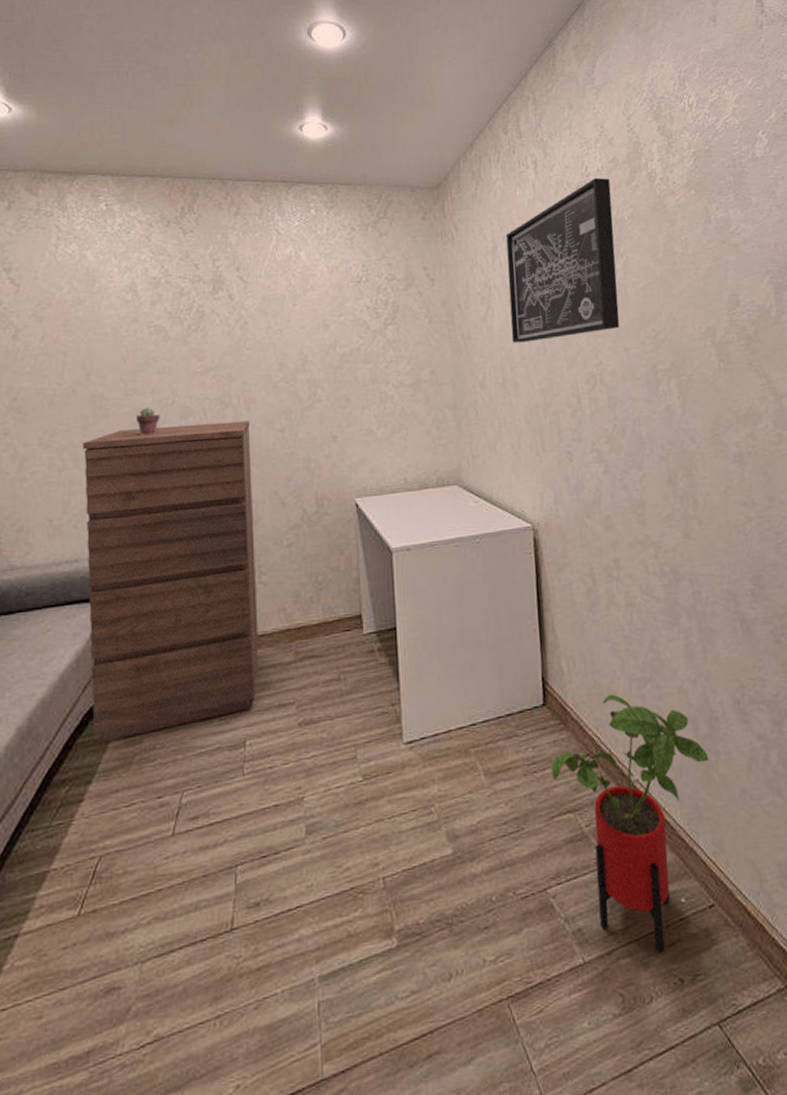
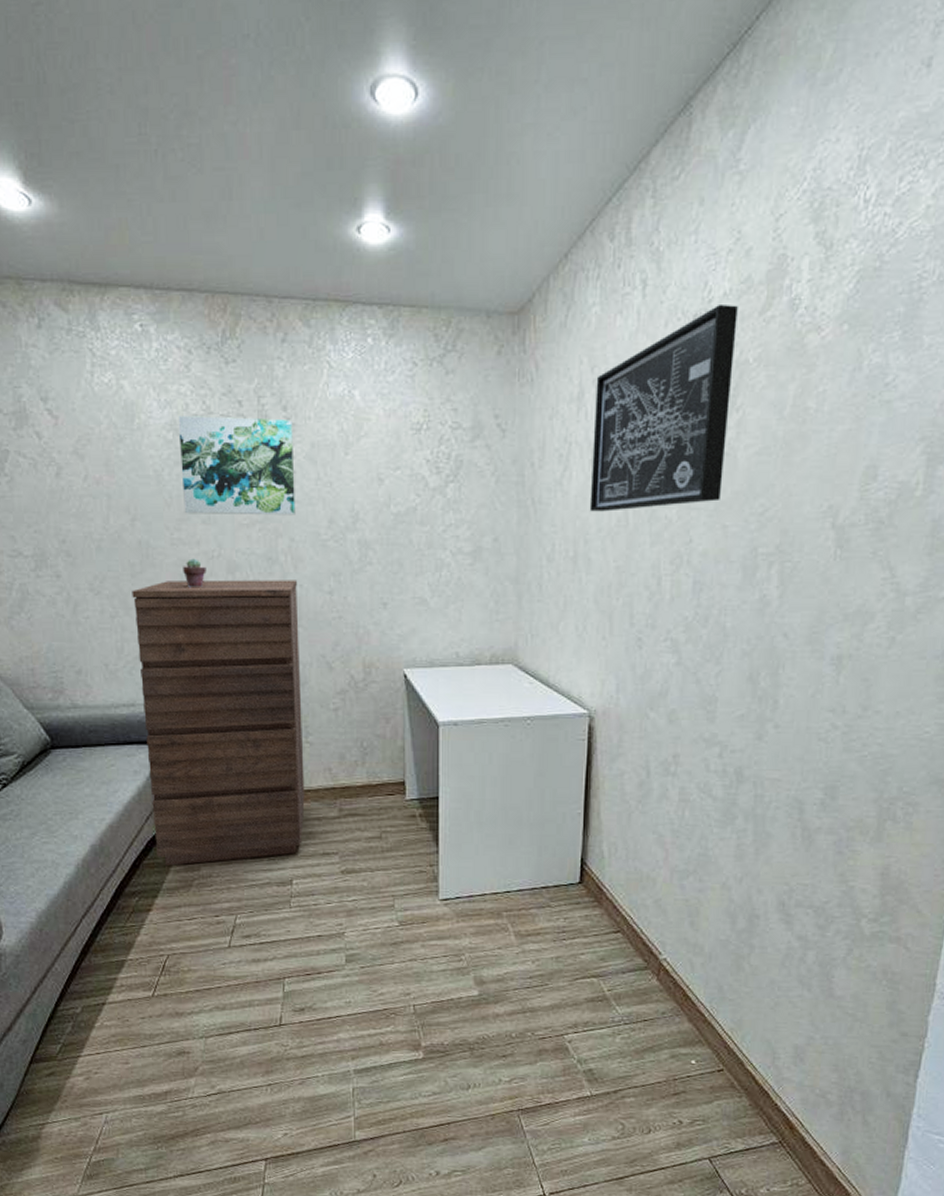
wall art: none [137,278,248,366] -> present [178,416,296,516]
house plant: present [551,694,709,953] -> none [580,881,742,1098]

